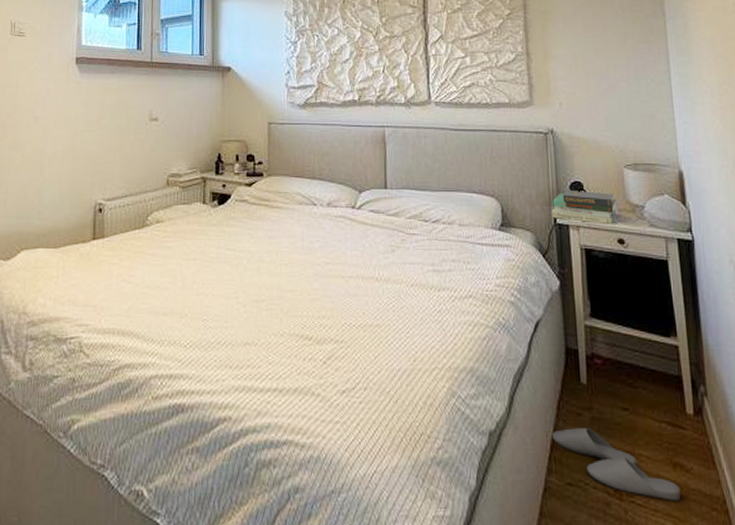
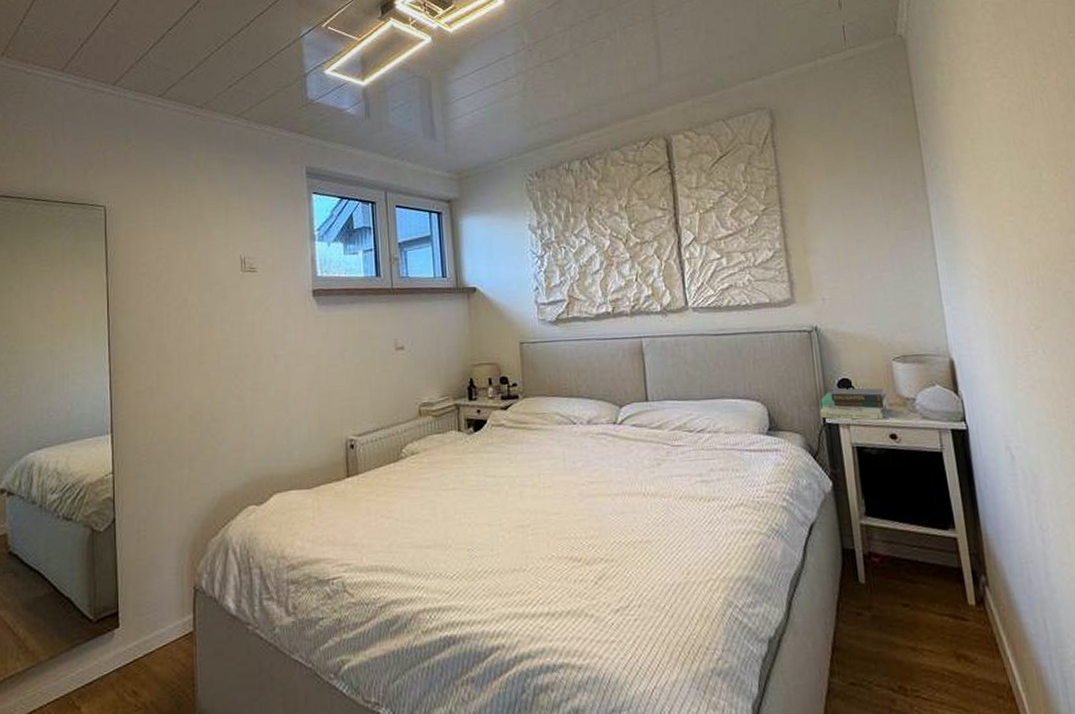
slippers: present [552,428,682,501] -> none [832,627,967,692]

